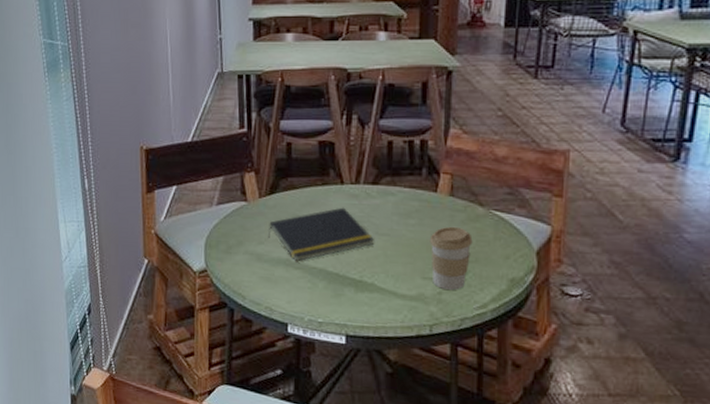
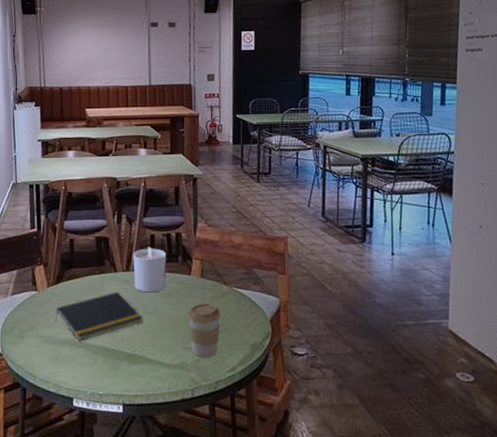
candle: none [364,155,407,211] -> present [133,247,167,293]

